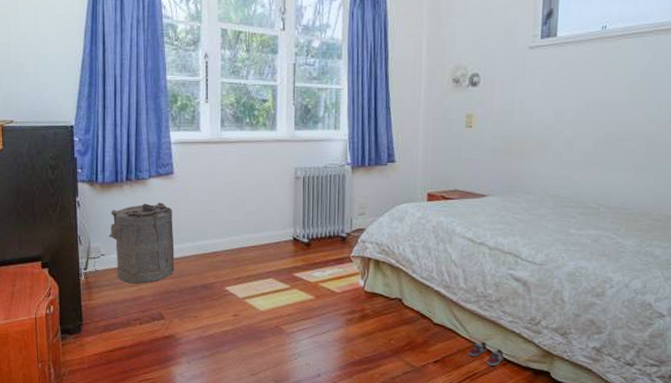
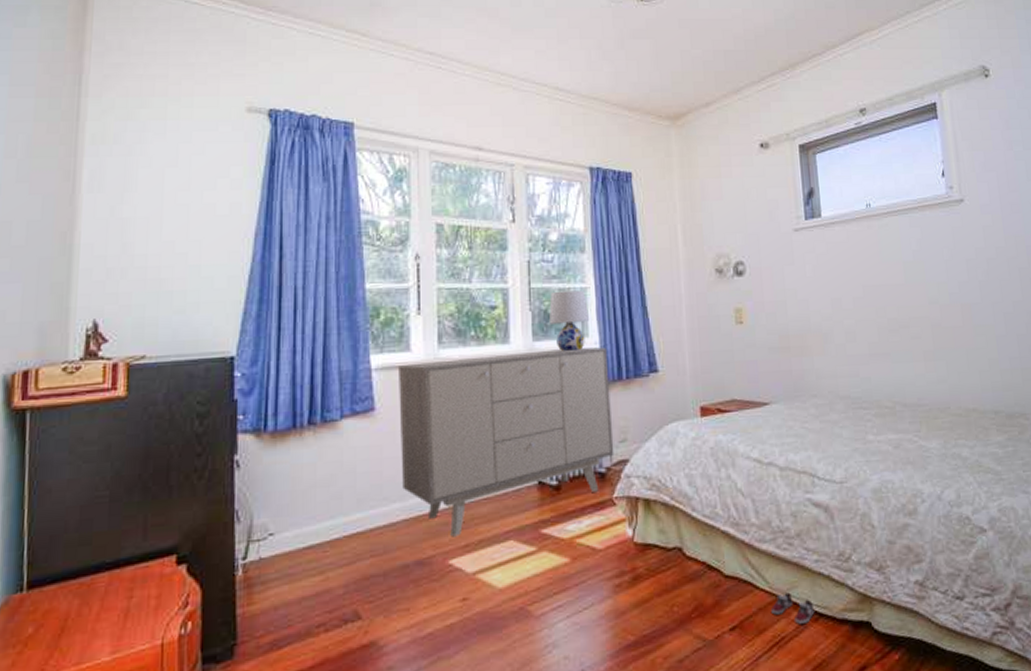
laundry hamper: present [109,202,174,283] -> none [281,451,376,571]
sideboard: none [191,138,354,271] -> present [399,347,614,537]
table lamp: none [309,90,341,141] -> present [549,290,589,352]

